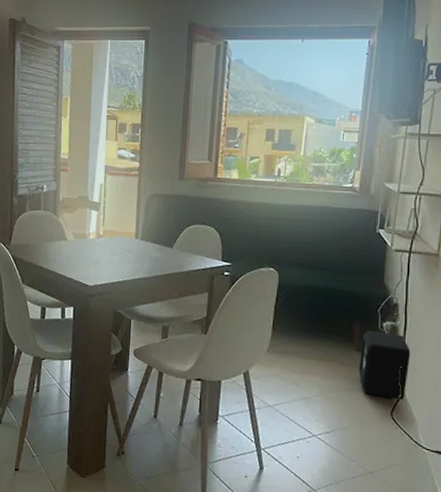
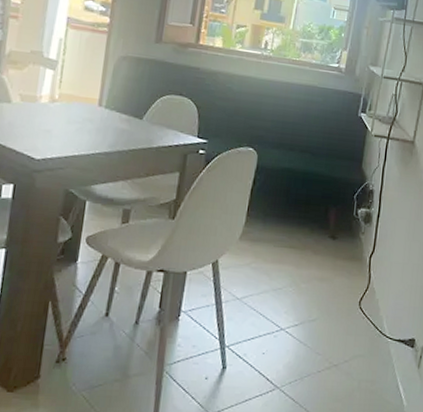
air purifier: present [358,330,411,400] -> none [331,217,382,289]

